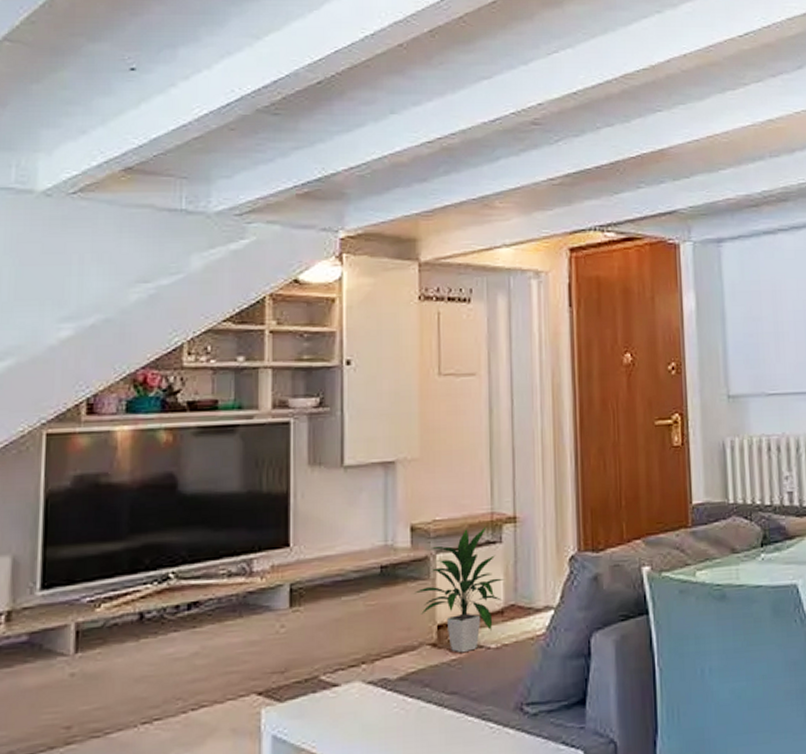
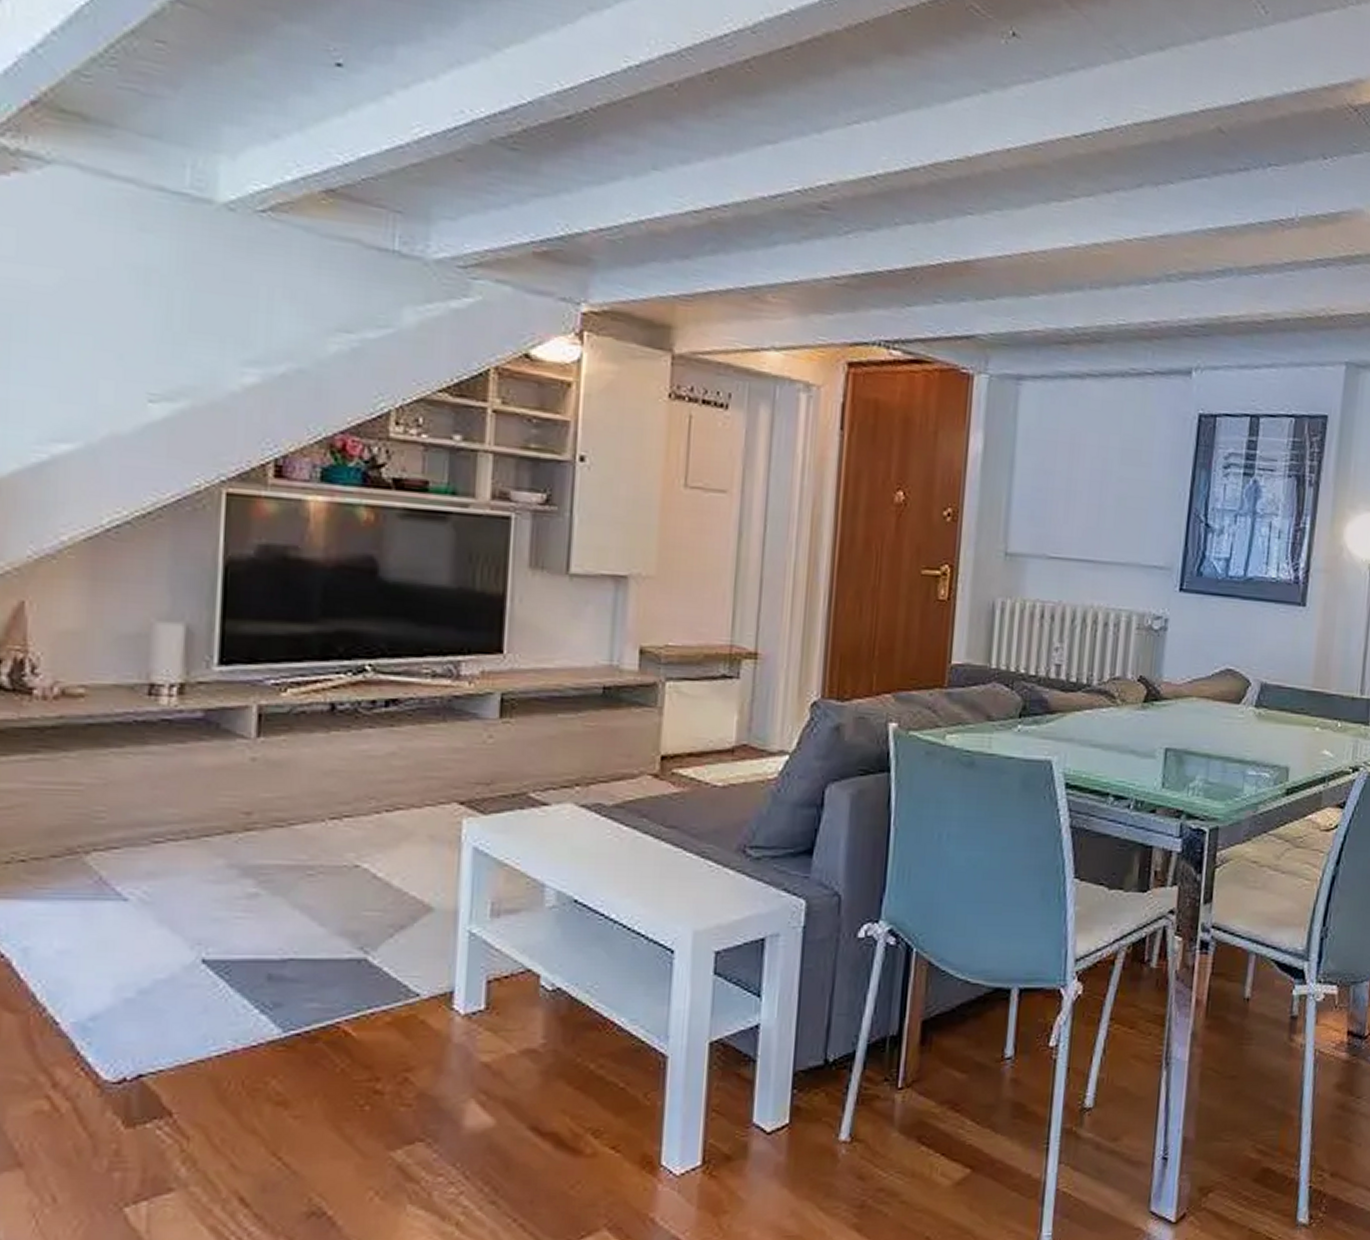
indoor plant: present [413,526,505,653] -> none [637,659,739,788]

